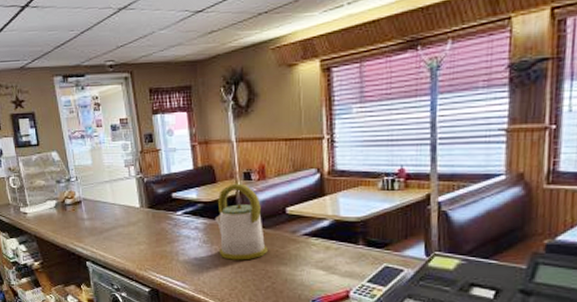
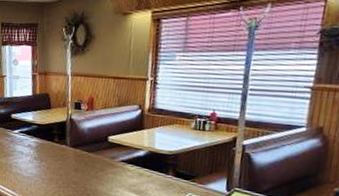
kettle: present [214,183,268,260] -> none [46,111,89,178]

